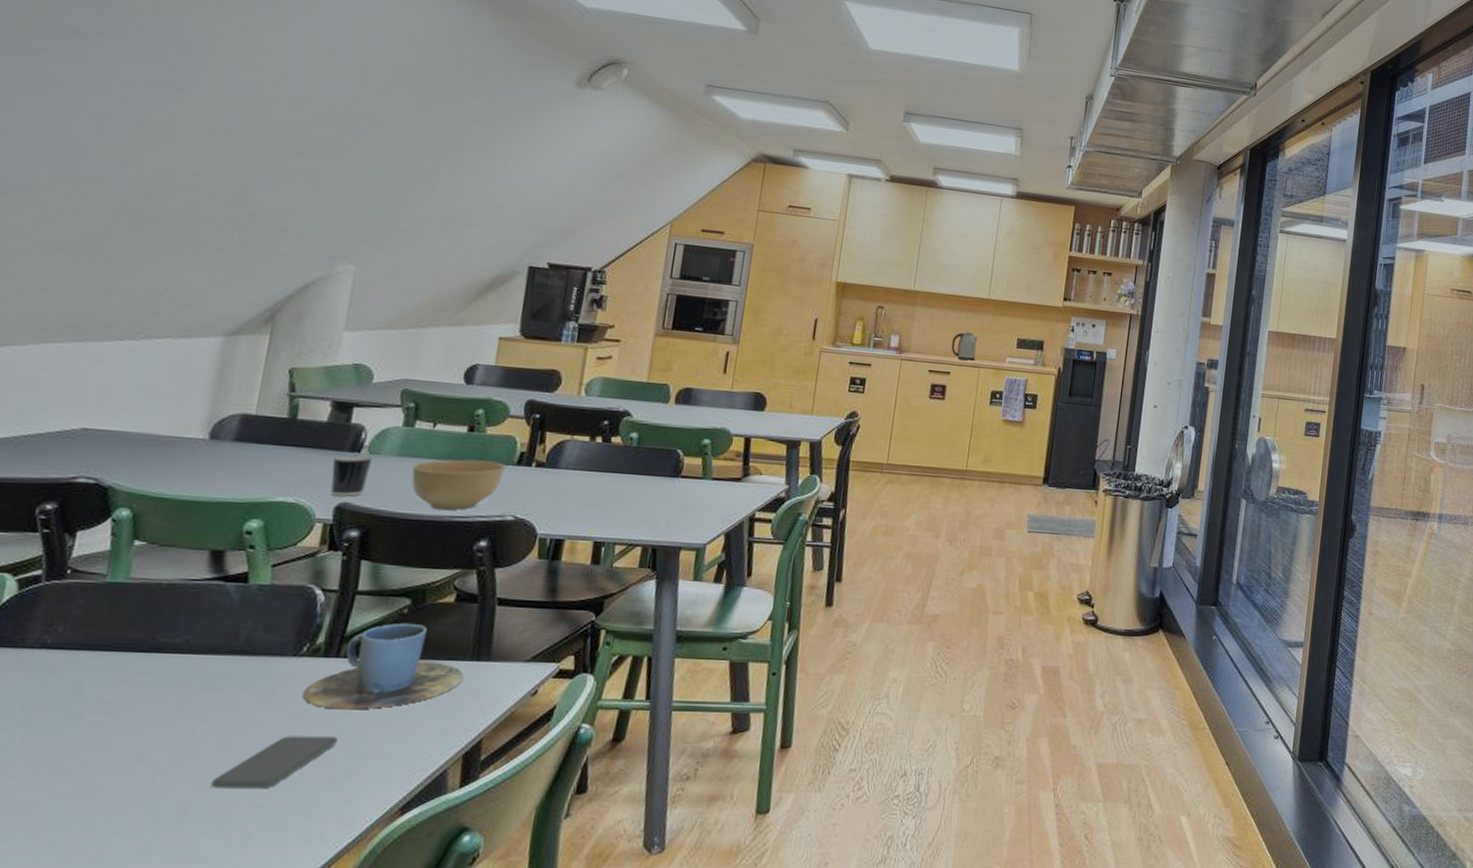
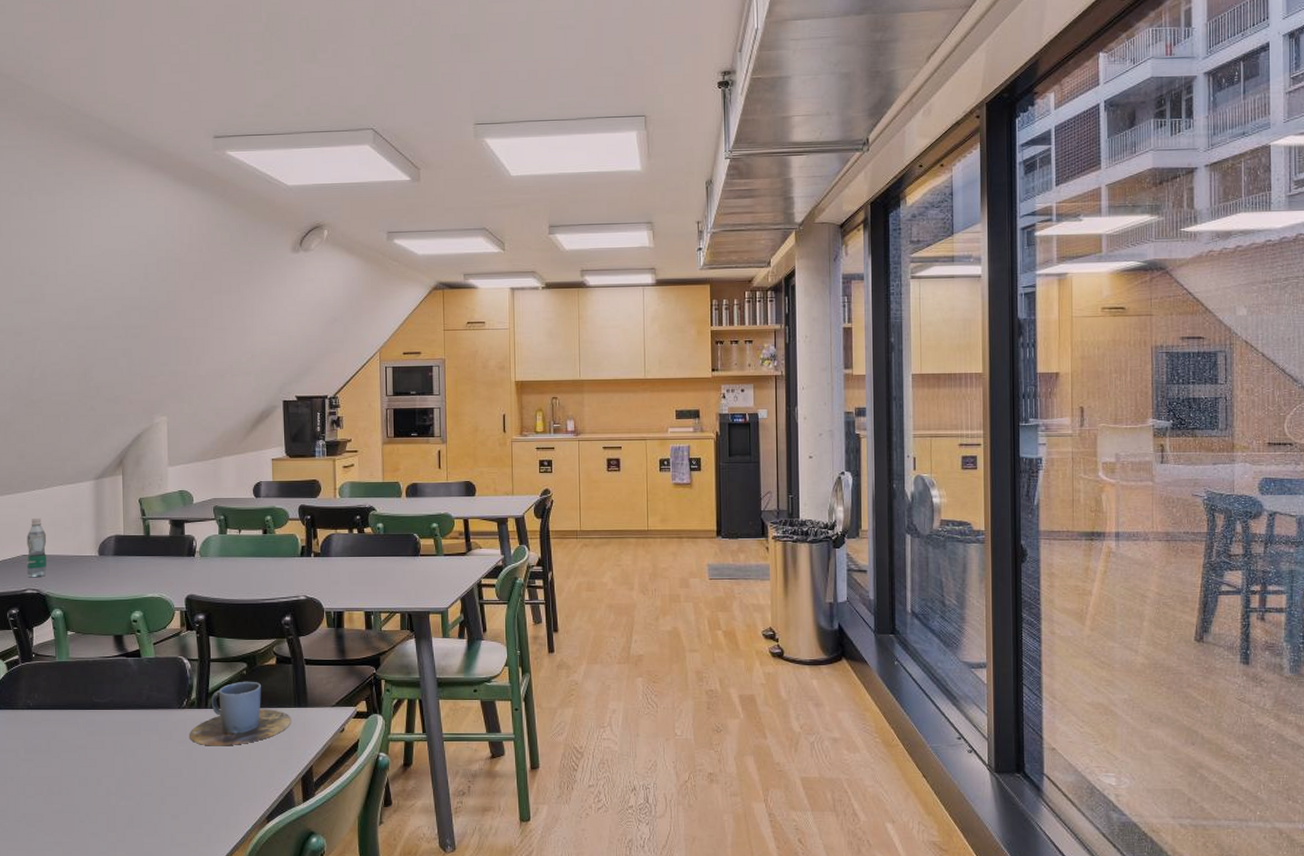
bottle: none [83,378,130,462] -> present [26,517,47,578]
smartphone: present [210,736,338,789] -> none [144,766,217,804]
mug: present [330,455,372,497] -> none [179,559,203,590]
bowl: present [411,459,505,510] -> none [230,555,293,594]
kettle: present [951,332,978,361] -> none [619,410,642,436]

